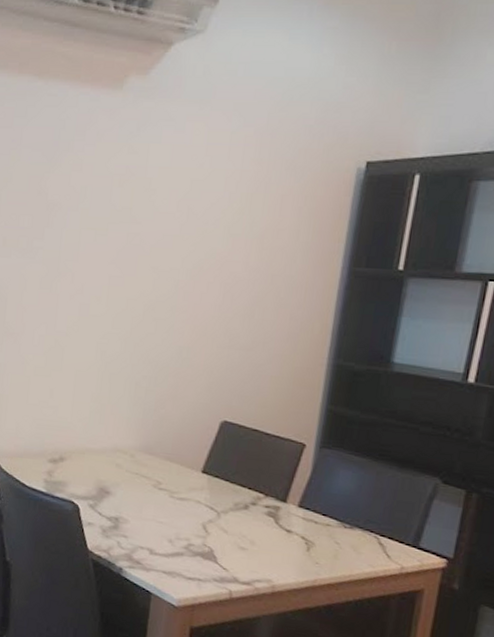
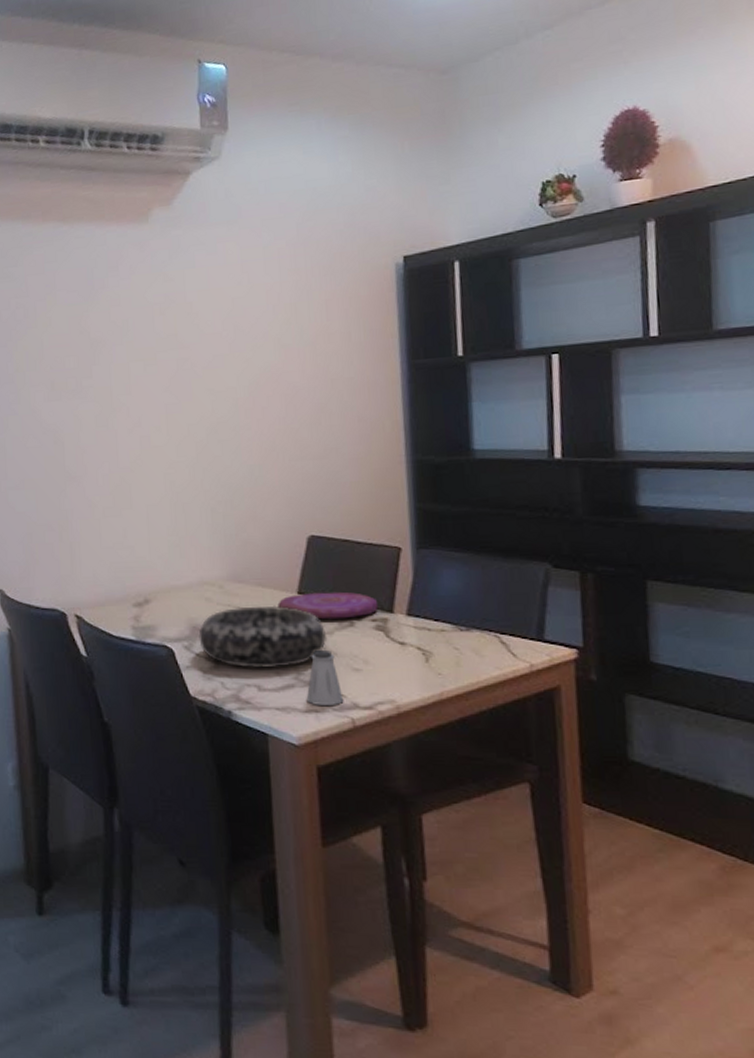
decorative bowl: none [103,477,221,536] -> present [198,605,326,668]
plate: none [181,473,275,502] -> present [277,591,379,620]
saltshaker: none [192,525,226,577] -> present [306,649,344,705]

